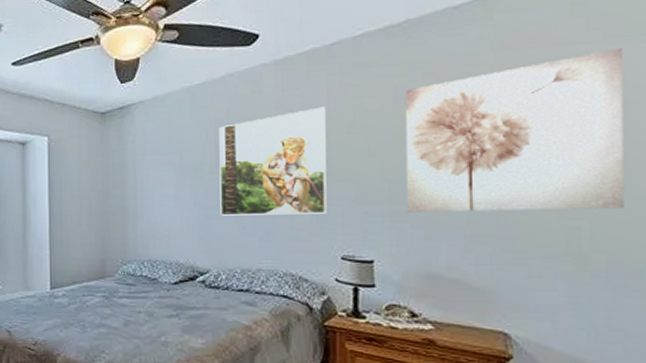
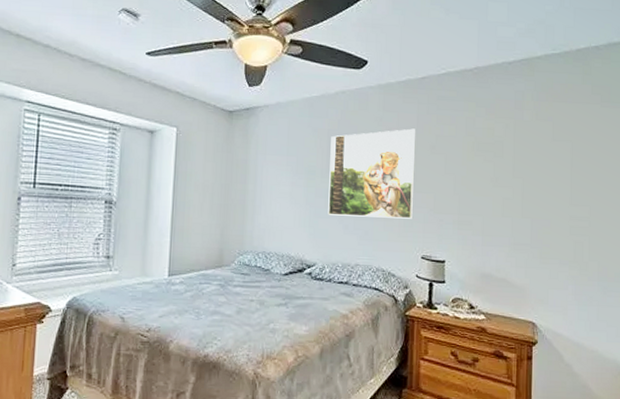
wall art: present [404,48,624,212] -> none [470,110,611,229]

